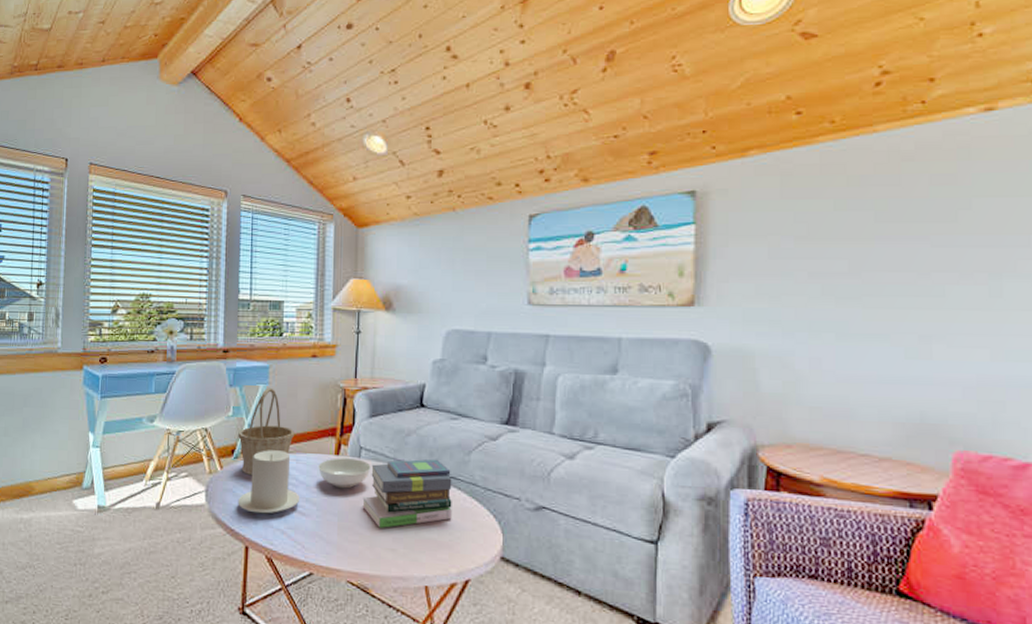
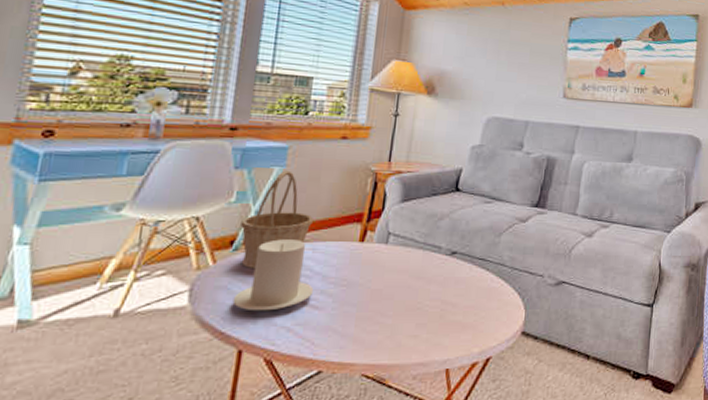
bowl: present [318,458,371,489] -> none [338,245,399,277]
books: present [362,459,452,528] -> none [385,242,482,315]

